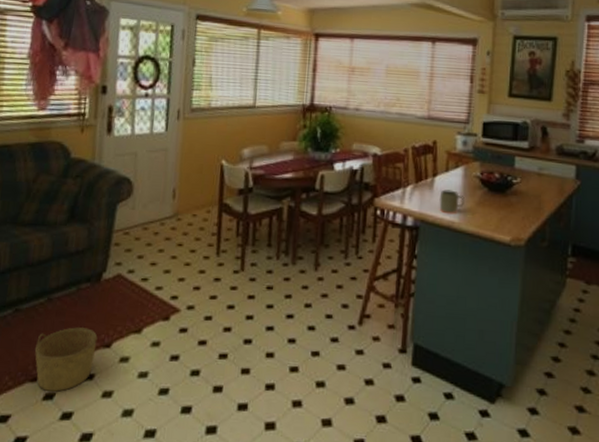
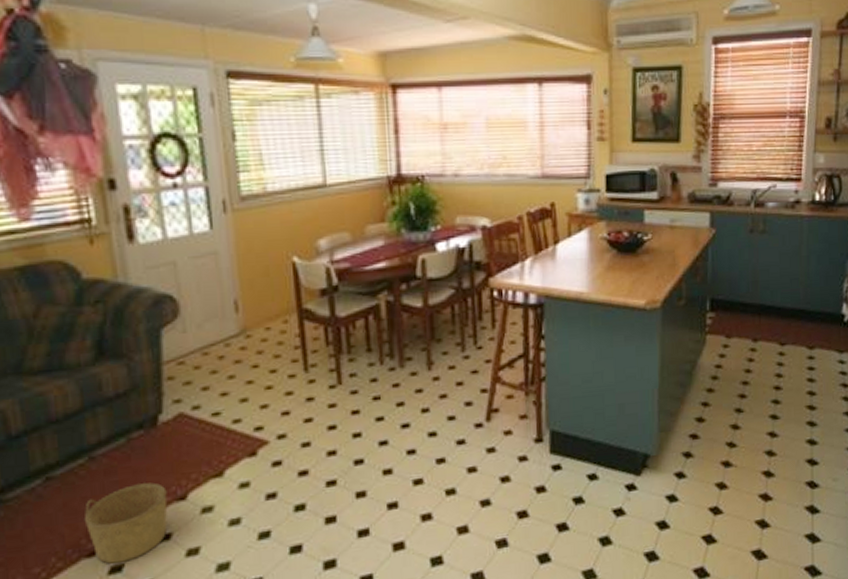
mug: present [439,189,466,214] -> none [563,257,593,285]

